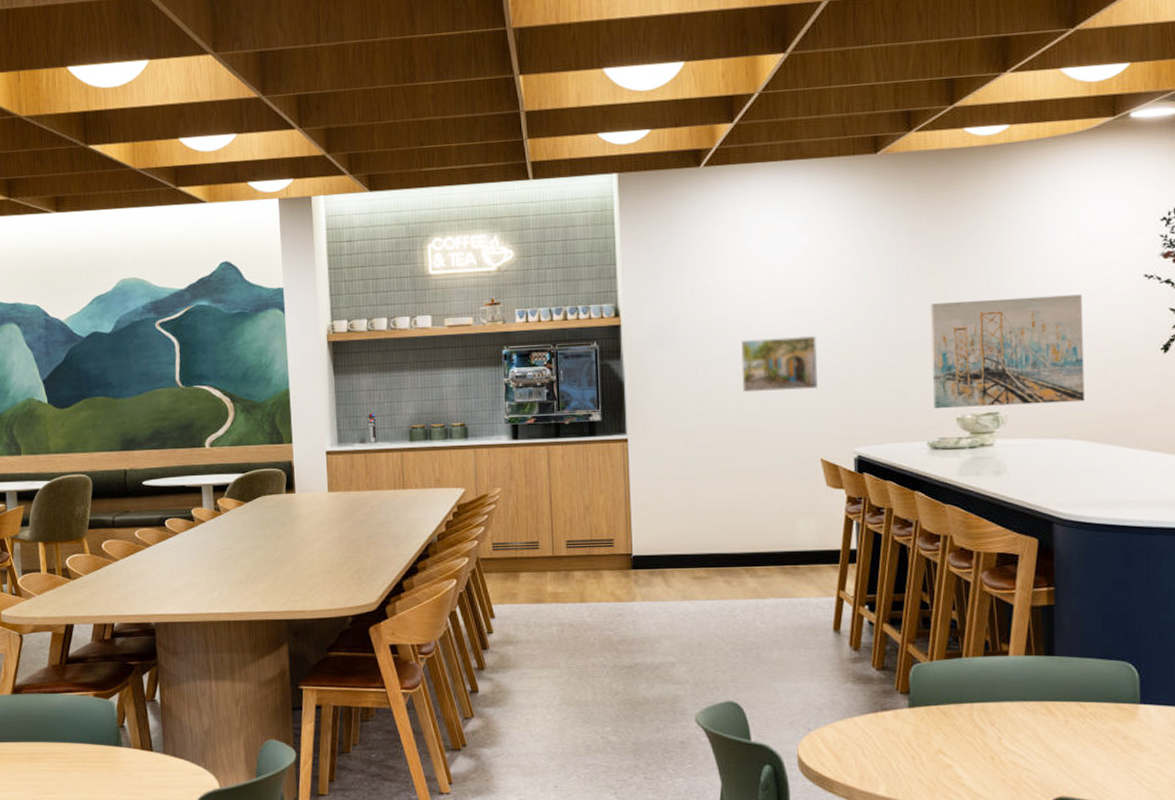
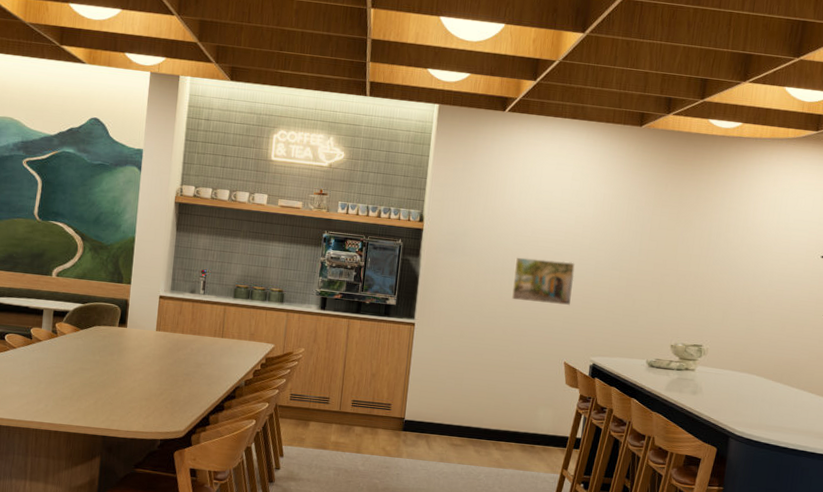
wall art: present [931,294,1084,409] -> none [655,252,775,347]

